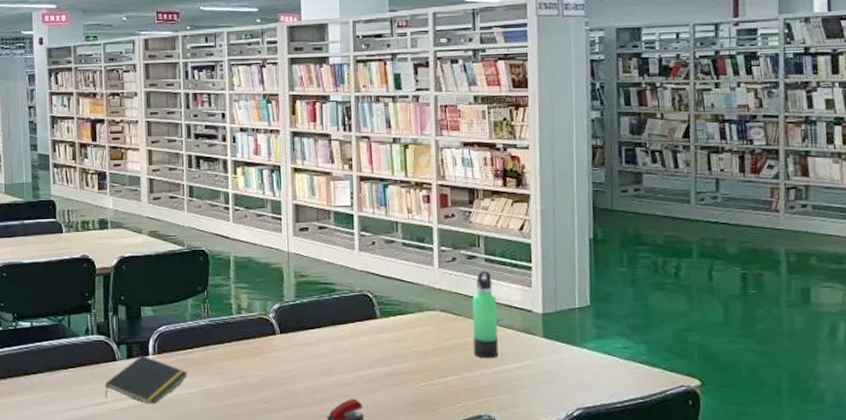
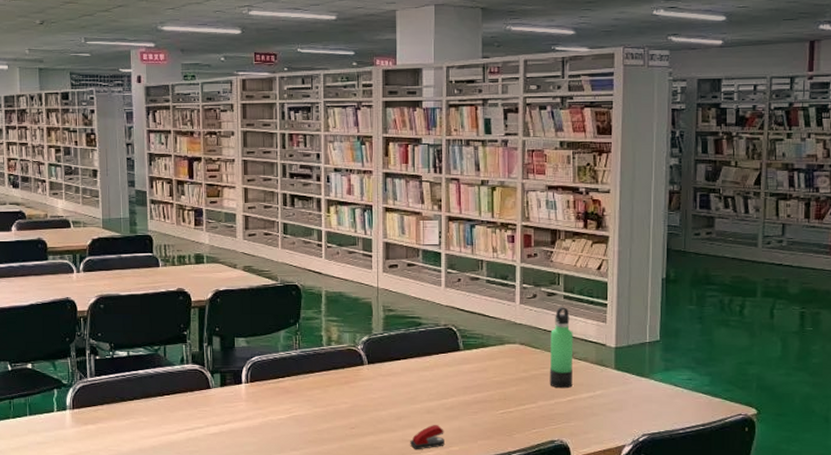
notepad: present [104,355,188,403] -> none [199,384,279,428]

